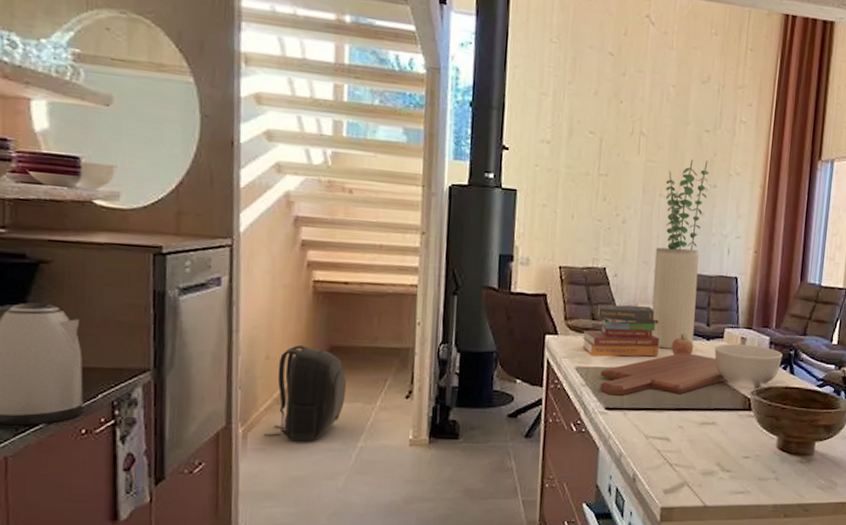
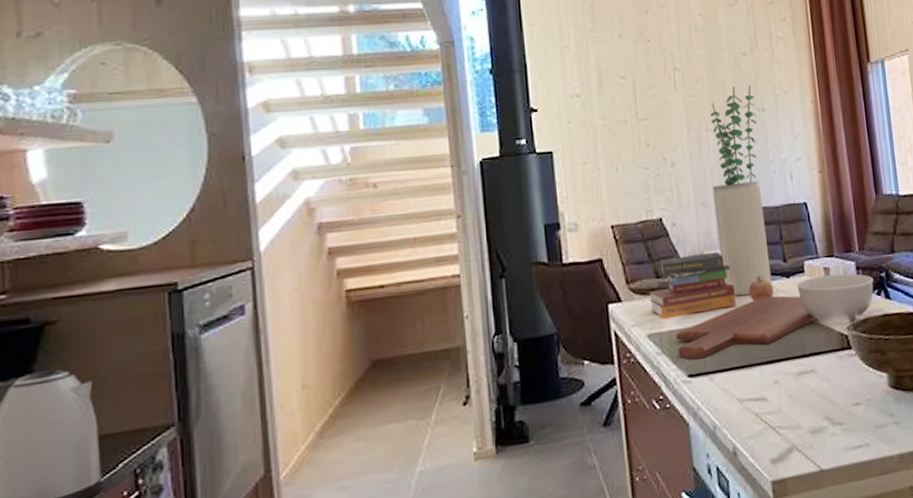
bowl: present [26,160,117,191] -> none [26,203,123,241]
backpack: present [263,344,346,441] -> none [308,364,396,480]

